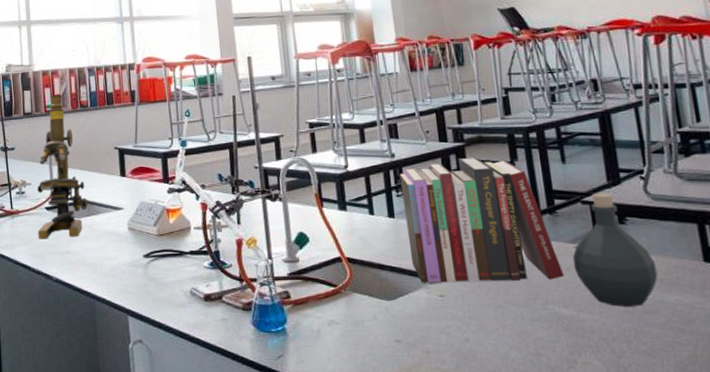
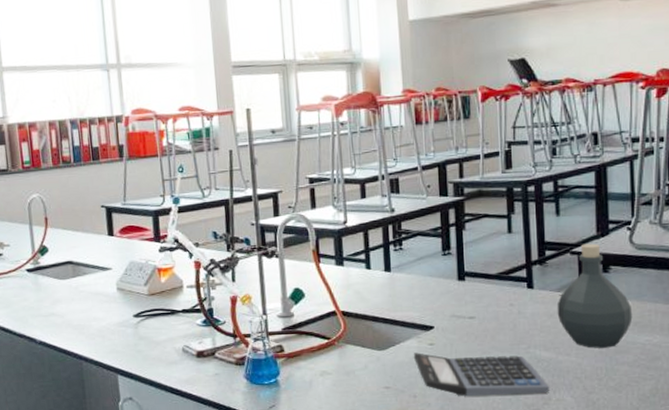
microscope: present [37,95,88,239] -> none [17,150,73,302]
books: present [399,157,565,283] -> none [398,210,548,333]
calculator: none [423,304,574,355] -> present [413,352,549,396]

